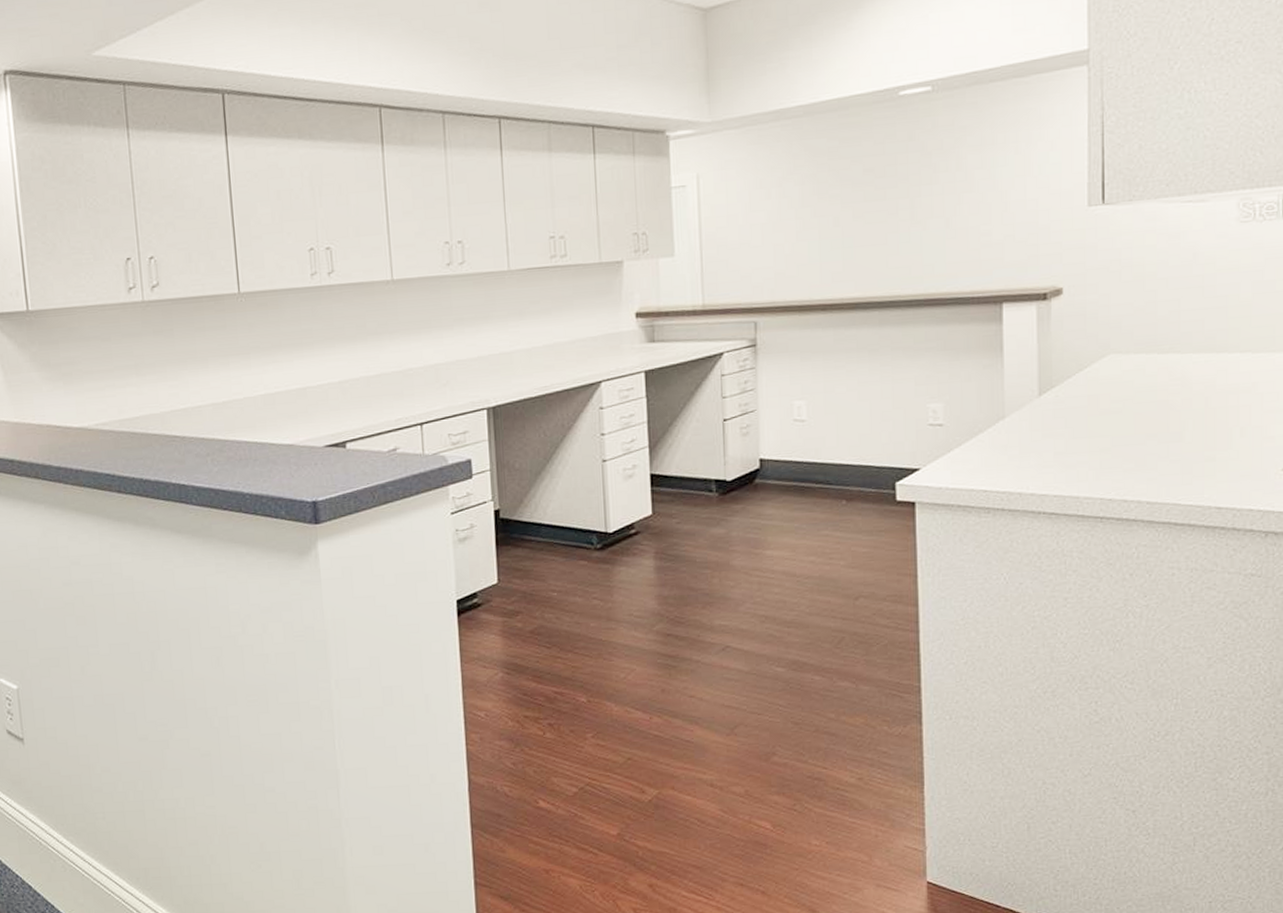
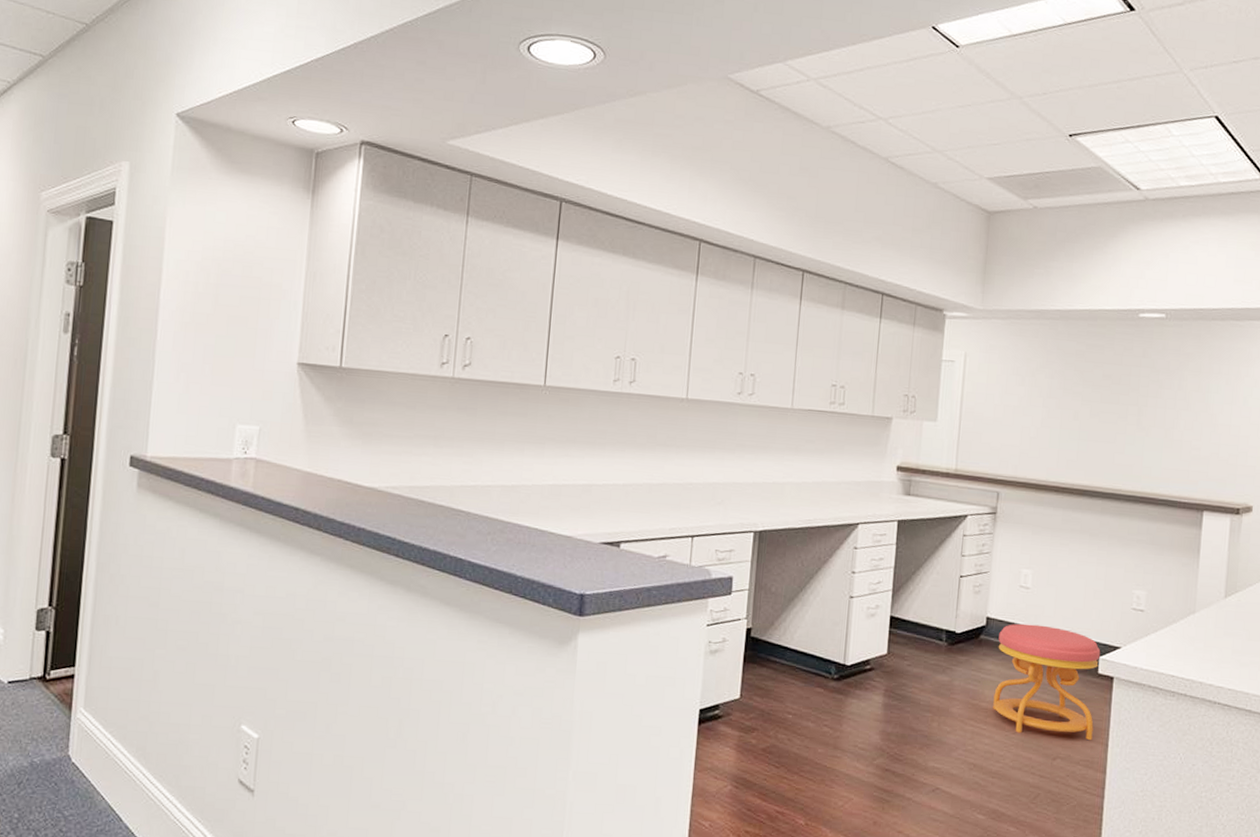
stool: none [776,458,898,577] -> present [993,623,1101,741]

